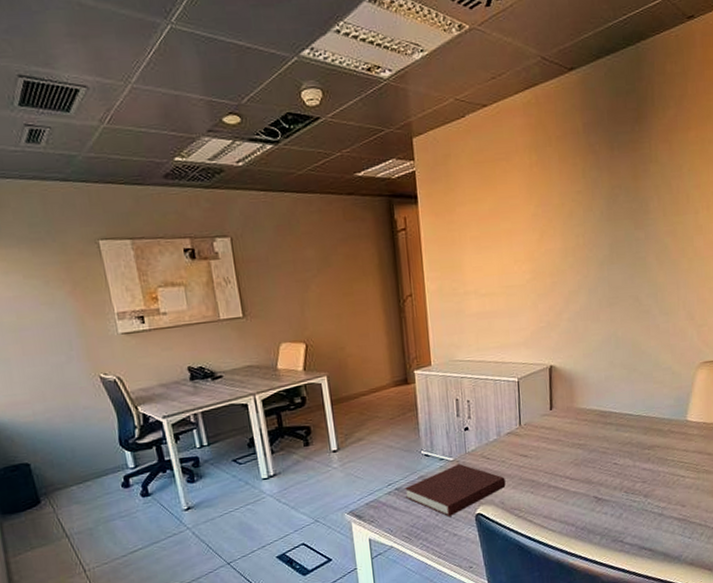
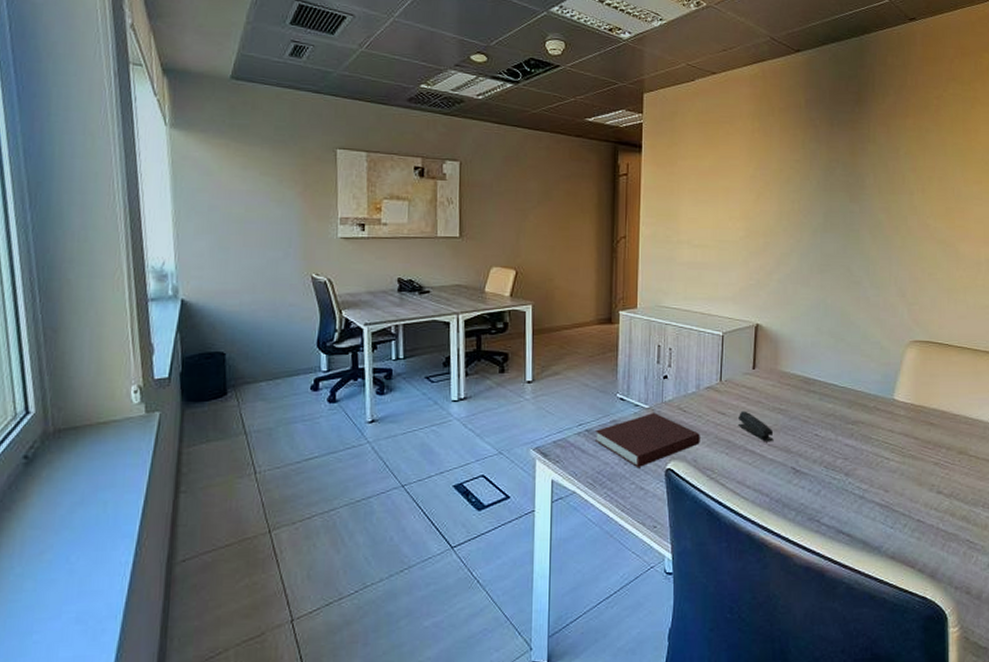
stapler: none [540,450,575,477] -> present [737,411,774,442]

